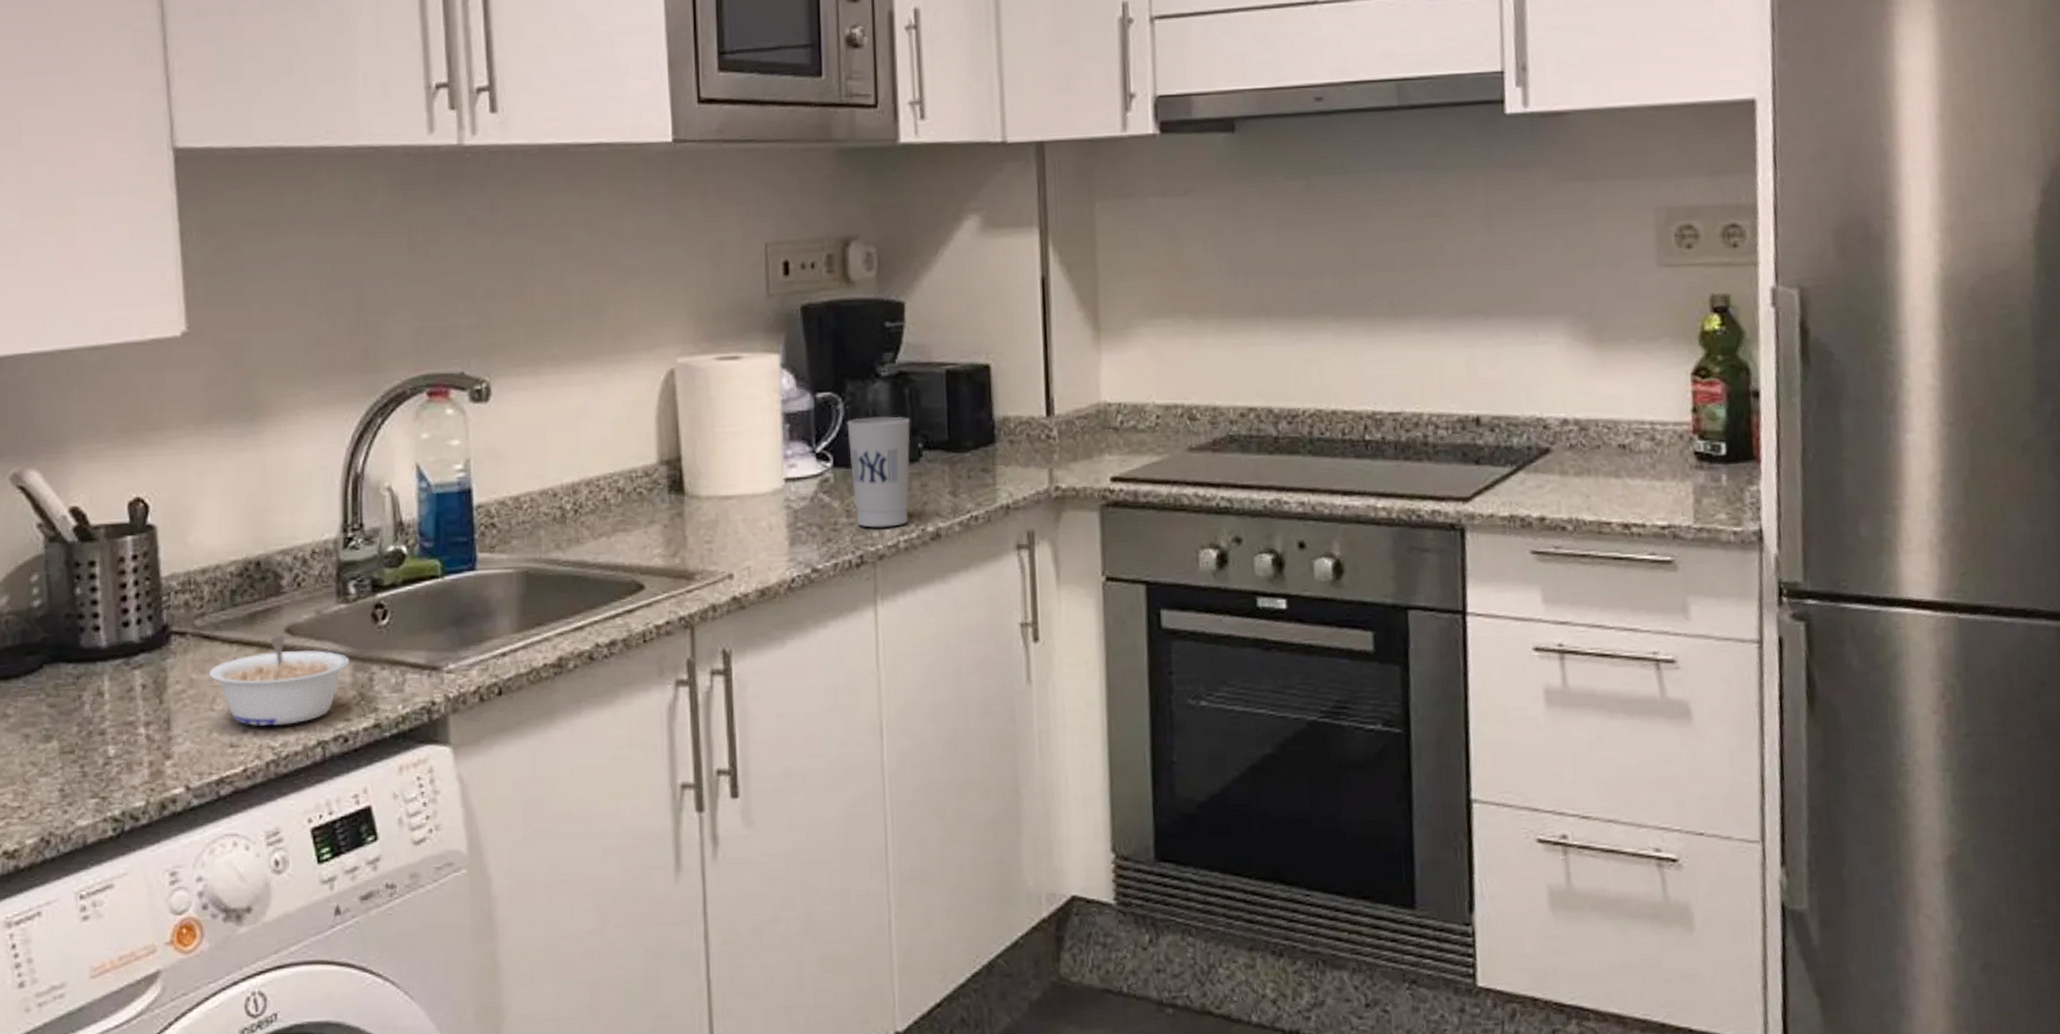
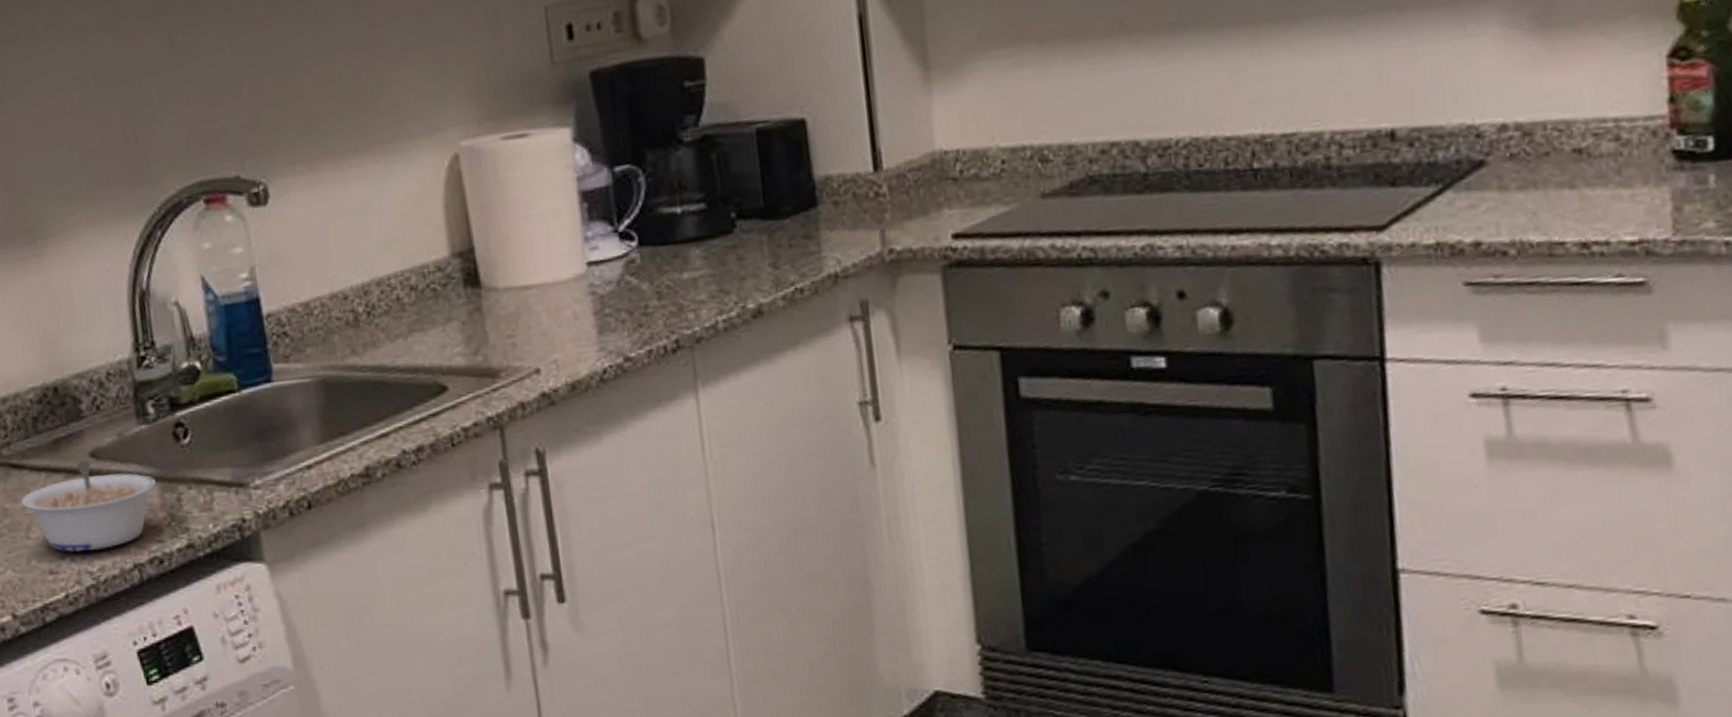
cup: present [847,416,911,528] -> none [650,184,726,309]

